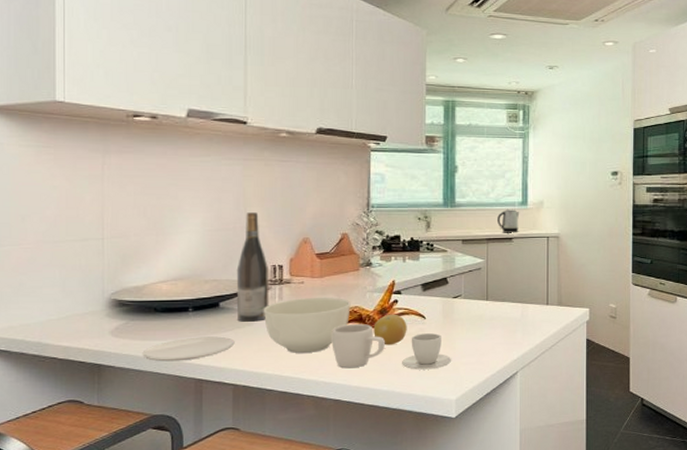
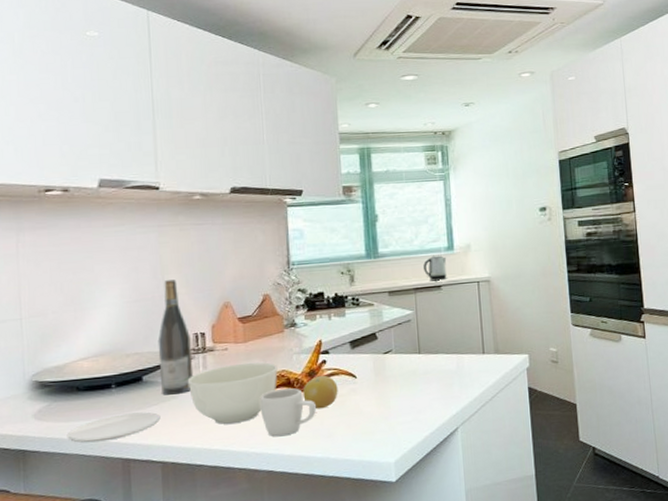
teacup: present [402,333,452,370] -> none [335,392,388,433]

